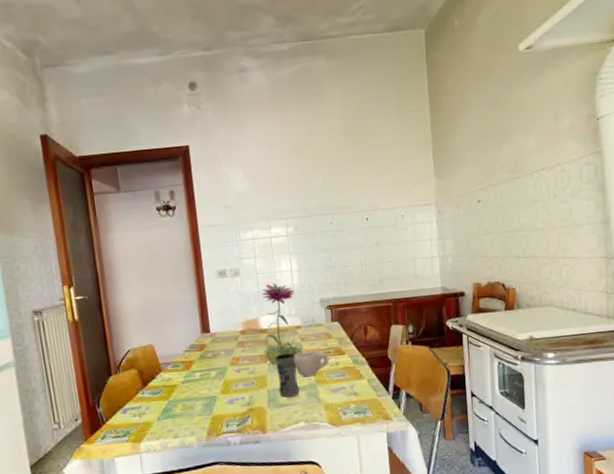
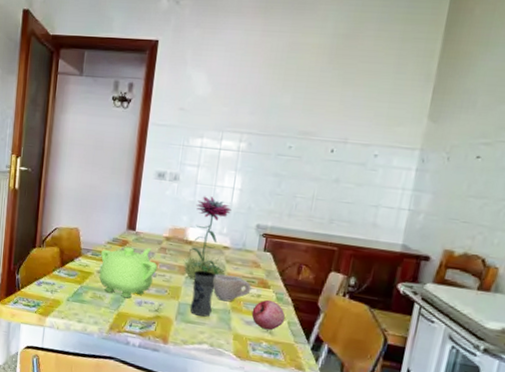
teapot: none [180,346,240,401] -> present [99,247,158,299]
fruit: none [334,364,364,393] -> present [251,299,285,331]

